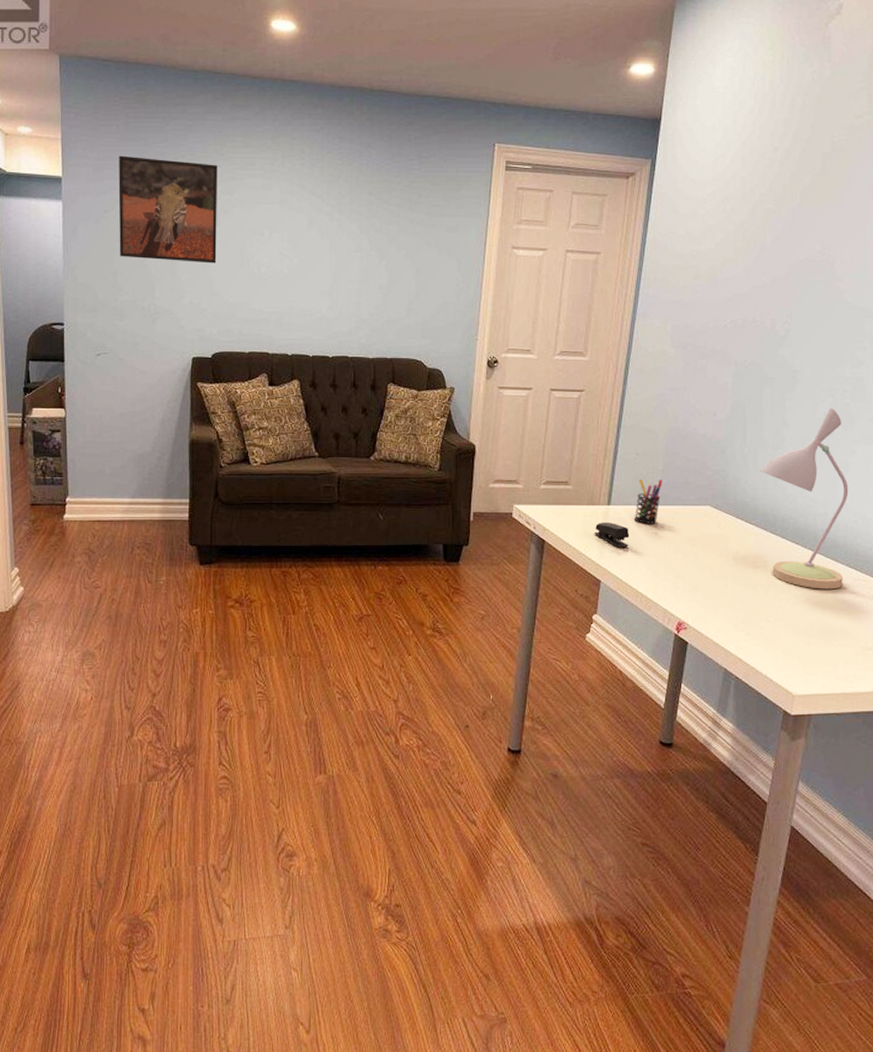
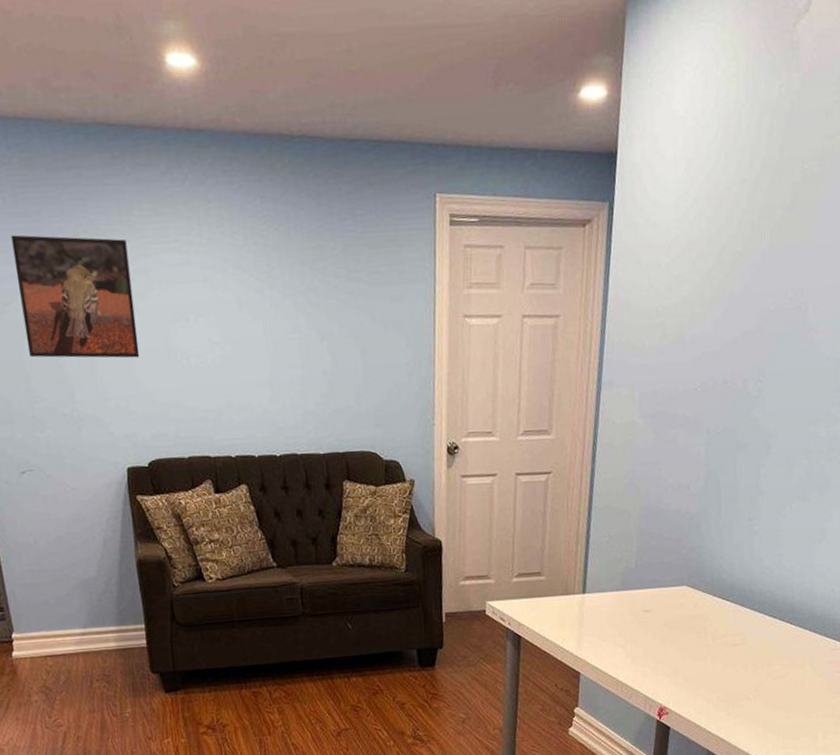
stapler: present [594,521,630,548] -> none [570,611,607,637]
pen holder: present [634,478,662,524] -> none [610,562,637,610]
desk lamp: present [760,407,849,590] -> none [736,471,825,662]

